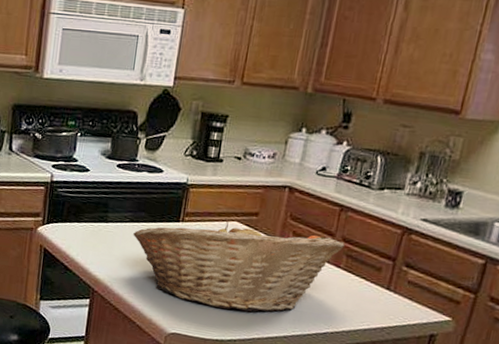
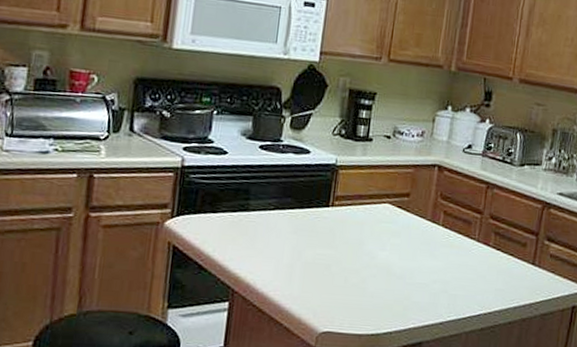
fruit basket: present [133,218,345,312] -> none [278,200,492,300]

